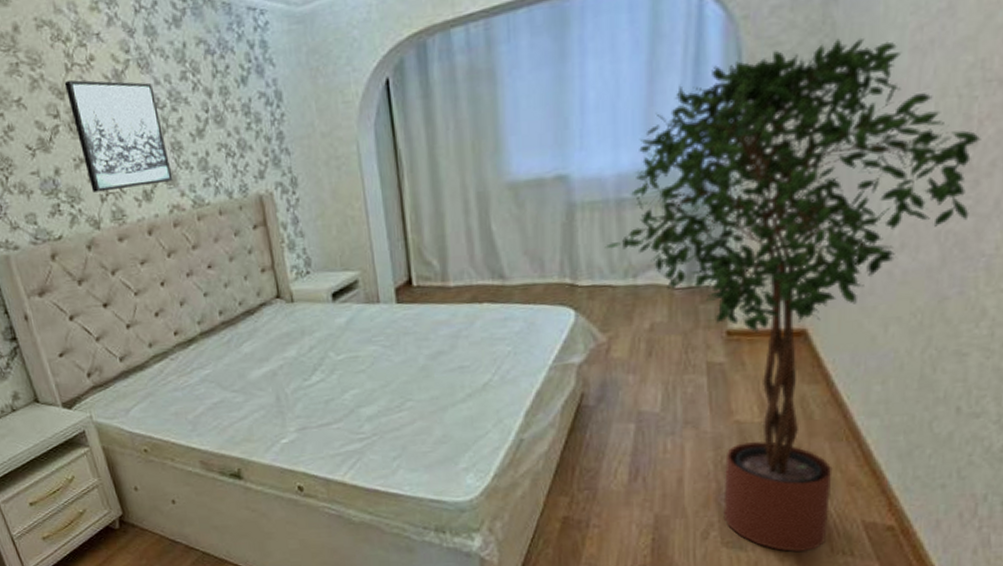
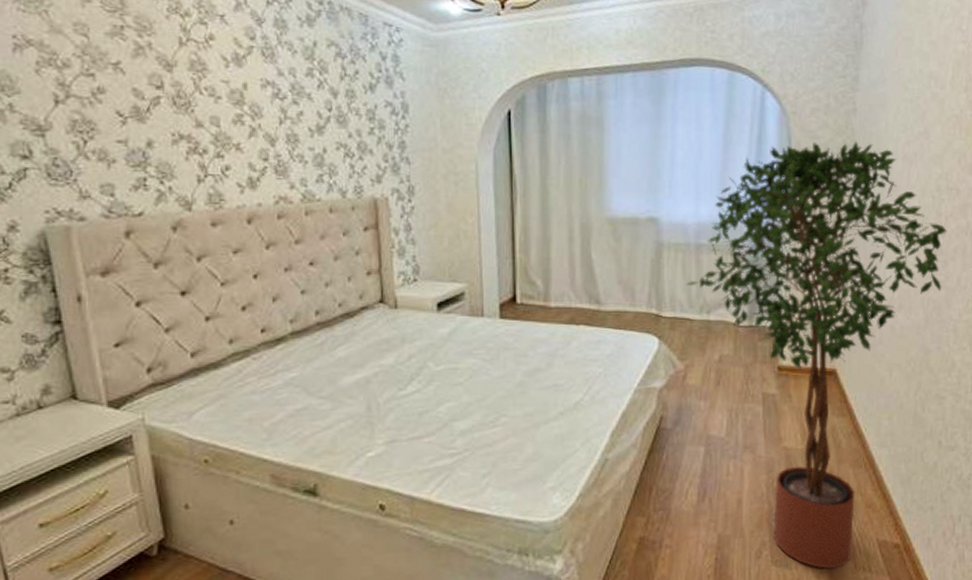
wall art: present [64,79,173,193] -> none [175,53,284,173]

